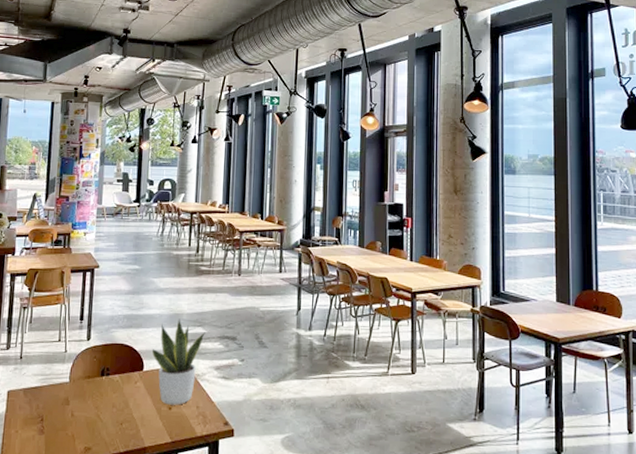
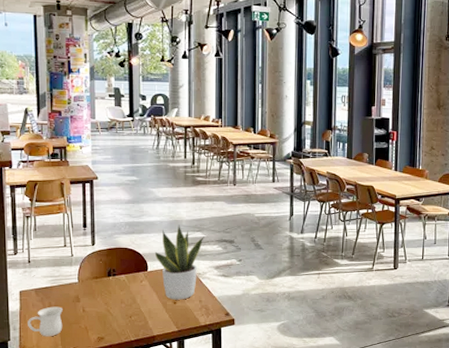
mug: none [12,409,50,445] -> present [28,306,63,337]

